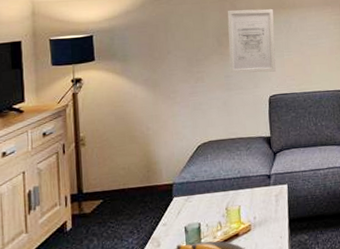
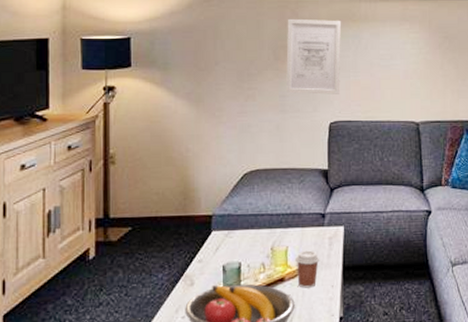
coffee cup: none [247,207,269,241] -> present [295,250,320,288]

